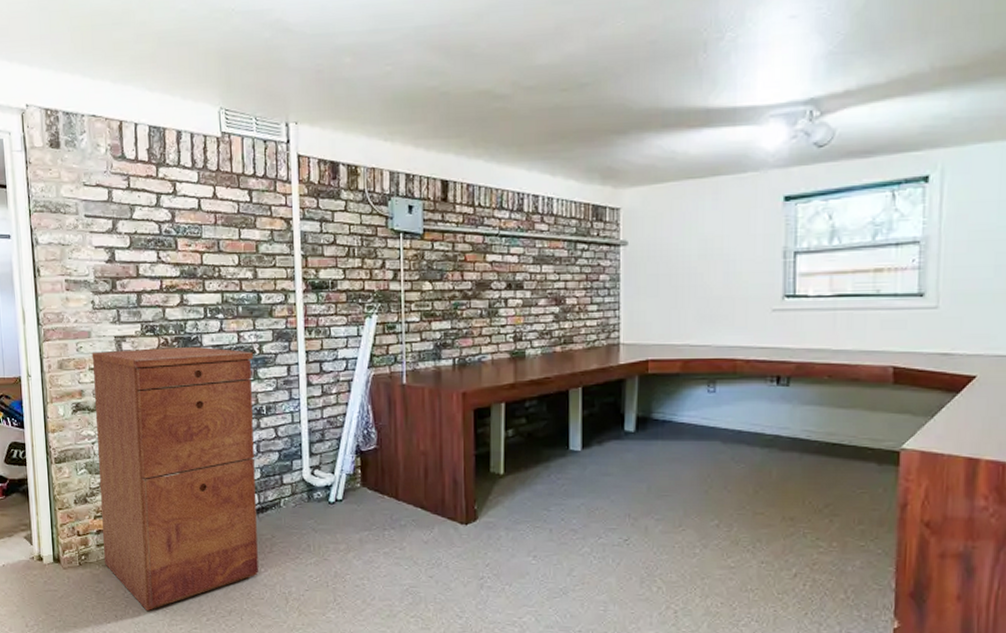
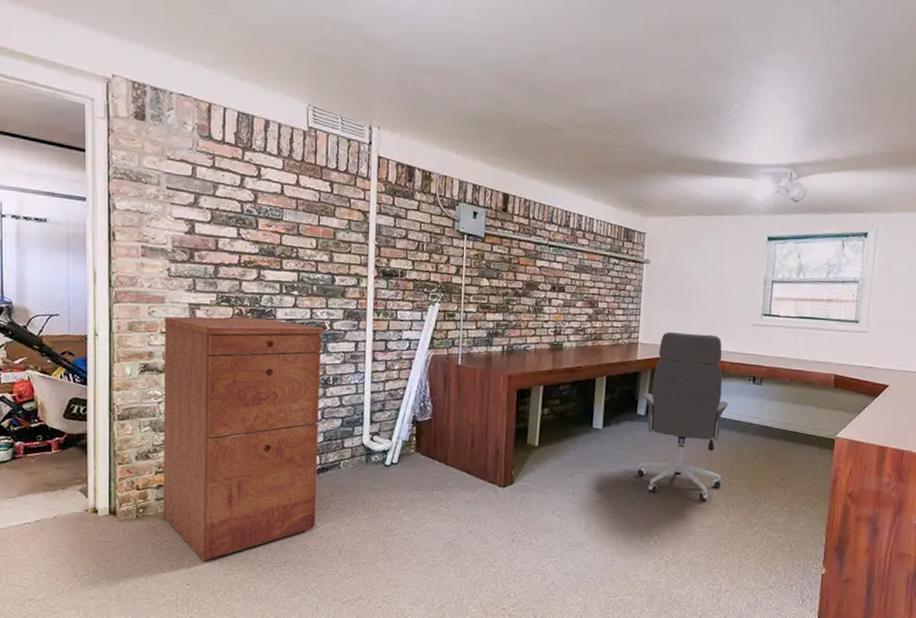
office chair: none [628,327,745,536] -> present [636,332,729,501]

